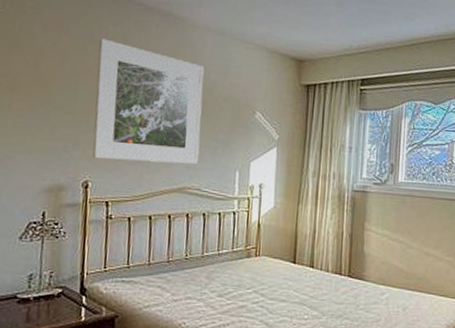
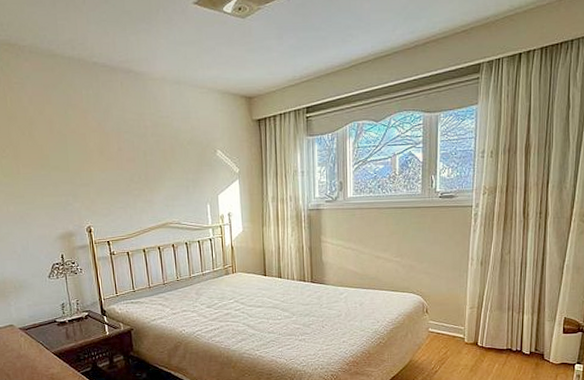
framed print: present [92,38,204,165] -> none [76,102,175,208]

